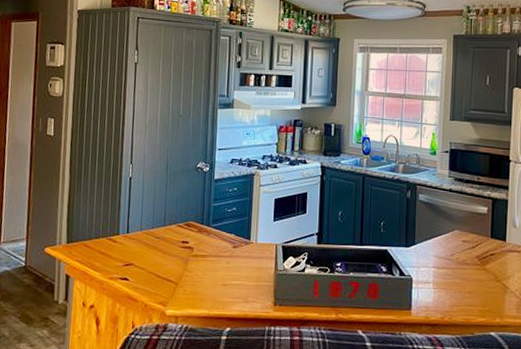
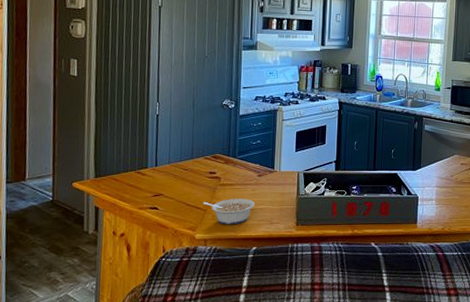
legume: none [174,271,229,301] -> present [203,198,255,225]

